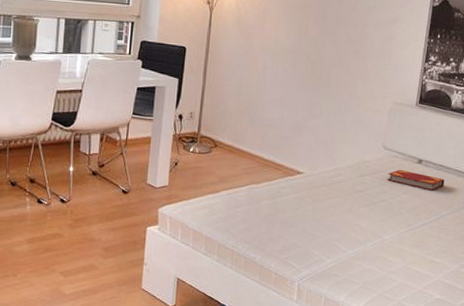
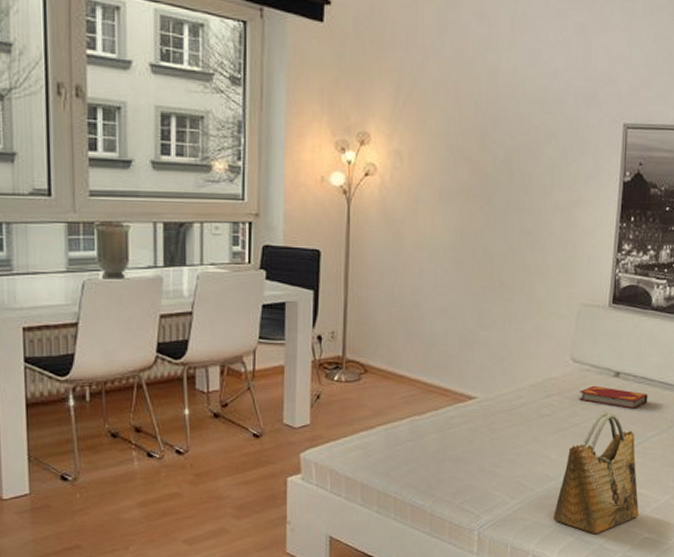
grocery bag: none [361,191,433,293] -> present [553,412,639,535]

